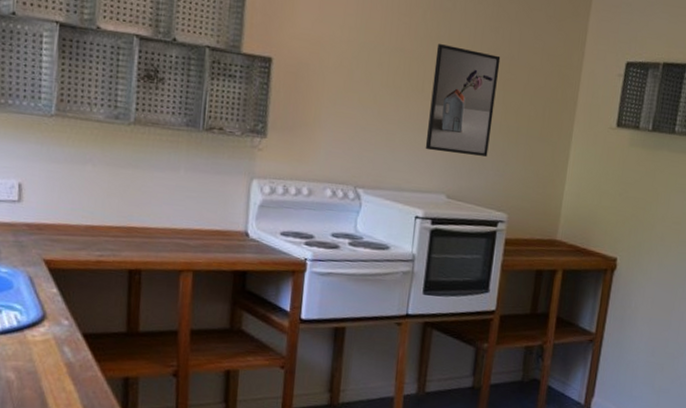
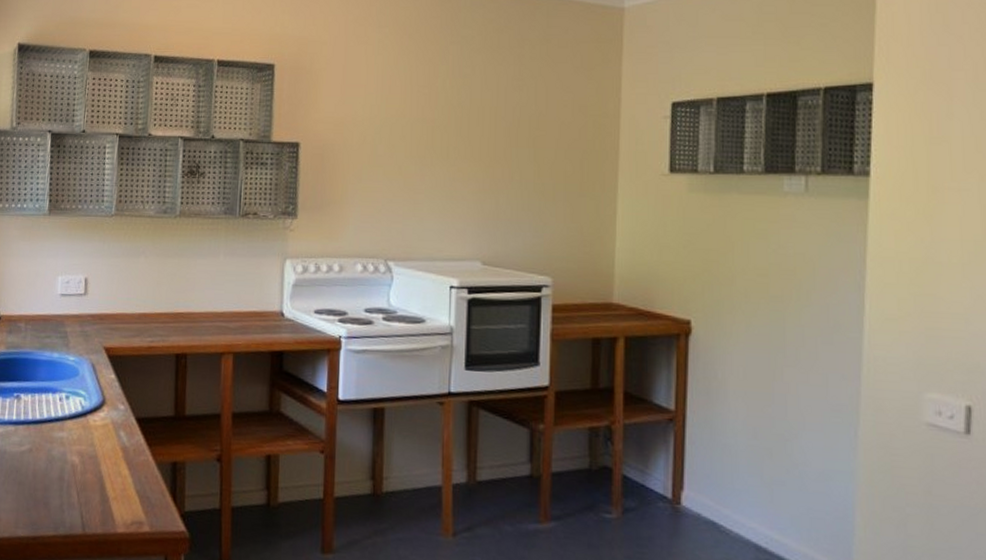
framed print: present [425,44,501,157] -> none [454,110,527,218]

